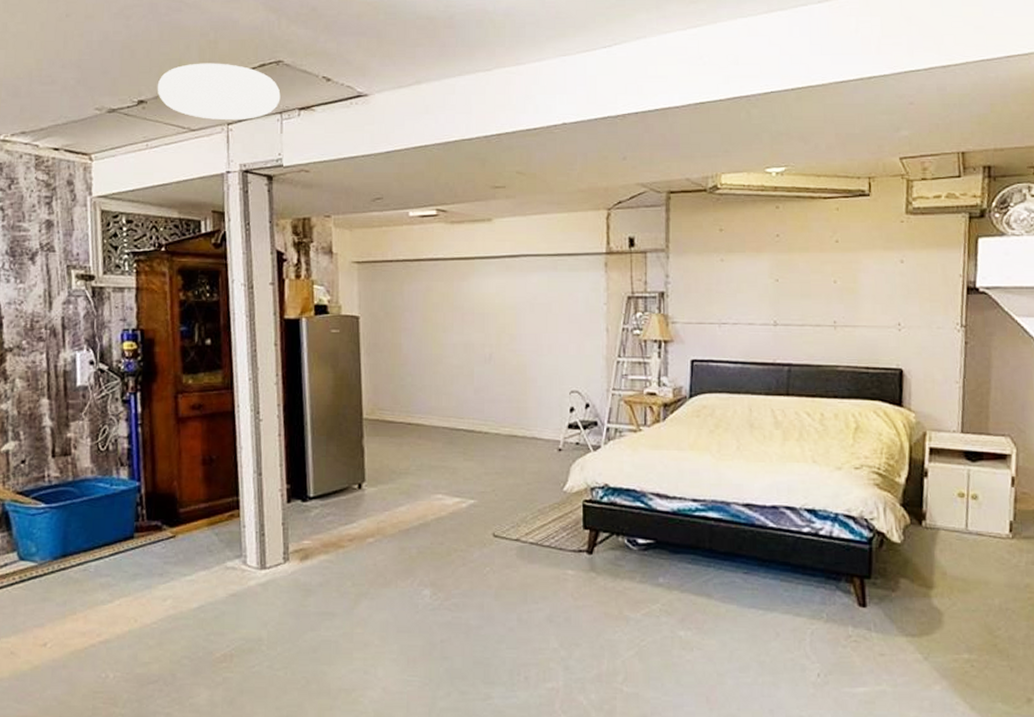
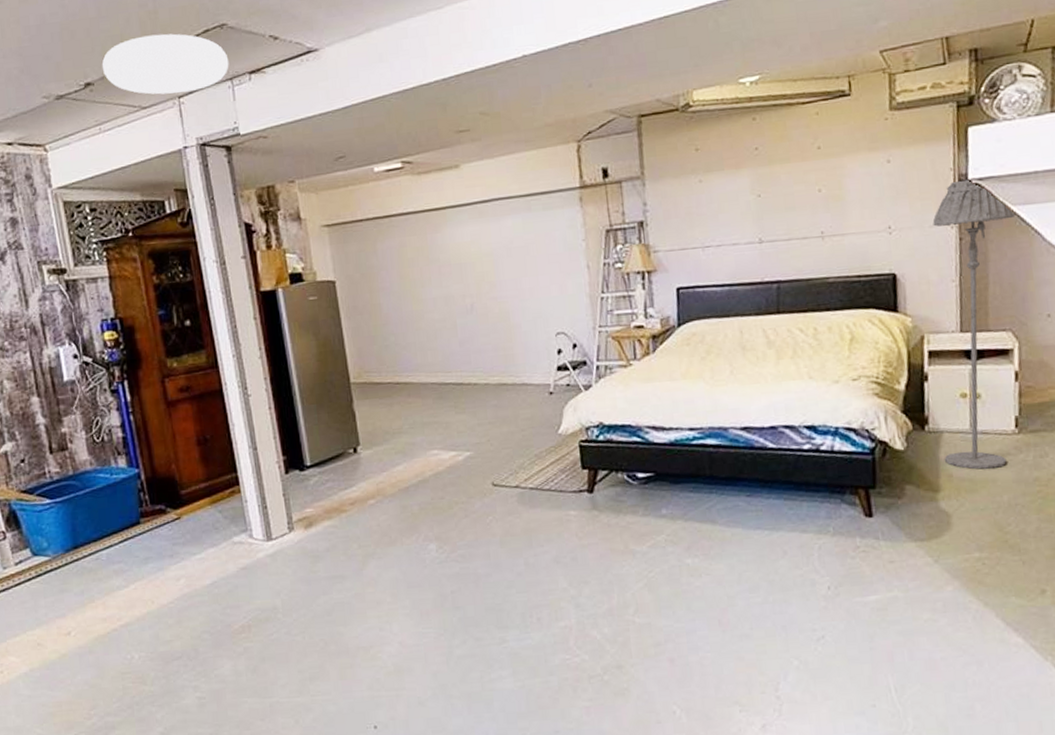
floor lamp: none [940,287,1020,570] -> present [932,179,1017,470]

